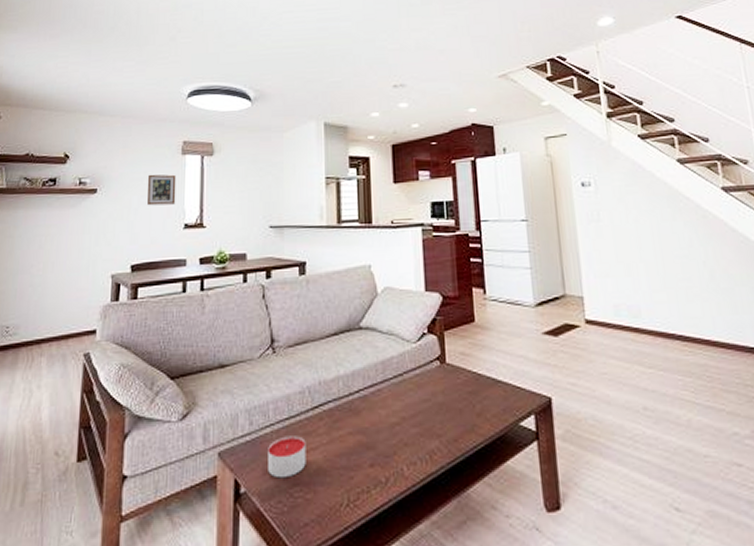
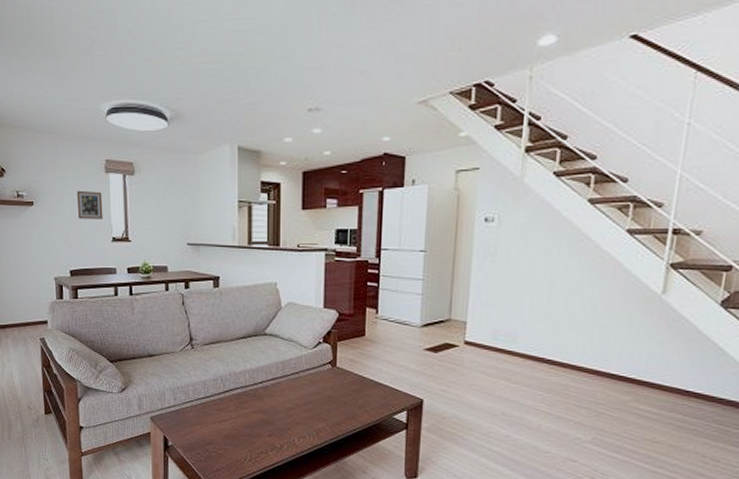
candle: present [268,436,306,479] -> none [189,410,219,439]

